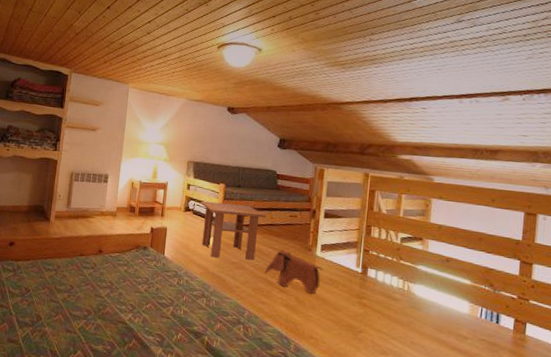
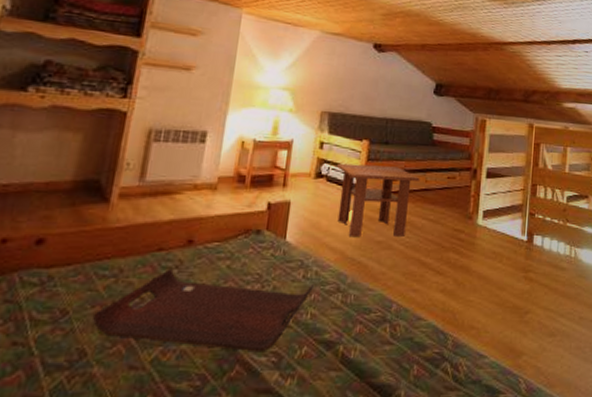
serving tray: none [43,268,185,333] -> present [92,268,314,353]
toy elephant: present [265,249,323,294] -> none [417,220,486,273]

